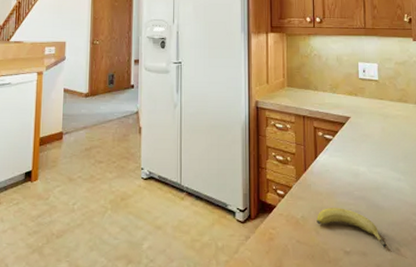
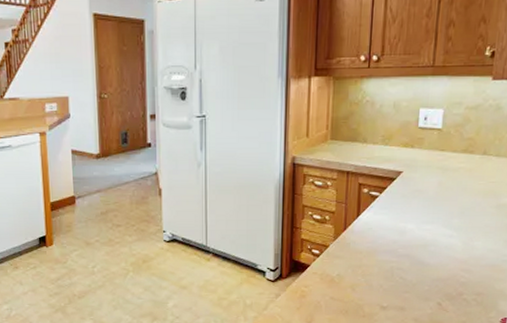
fruit: present [316,208,387,248] -> none [353,266,428,303]

